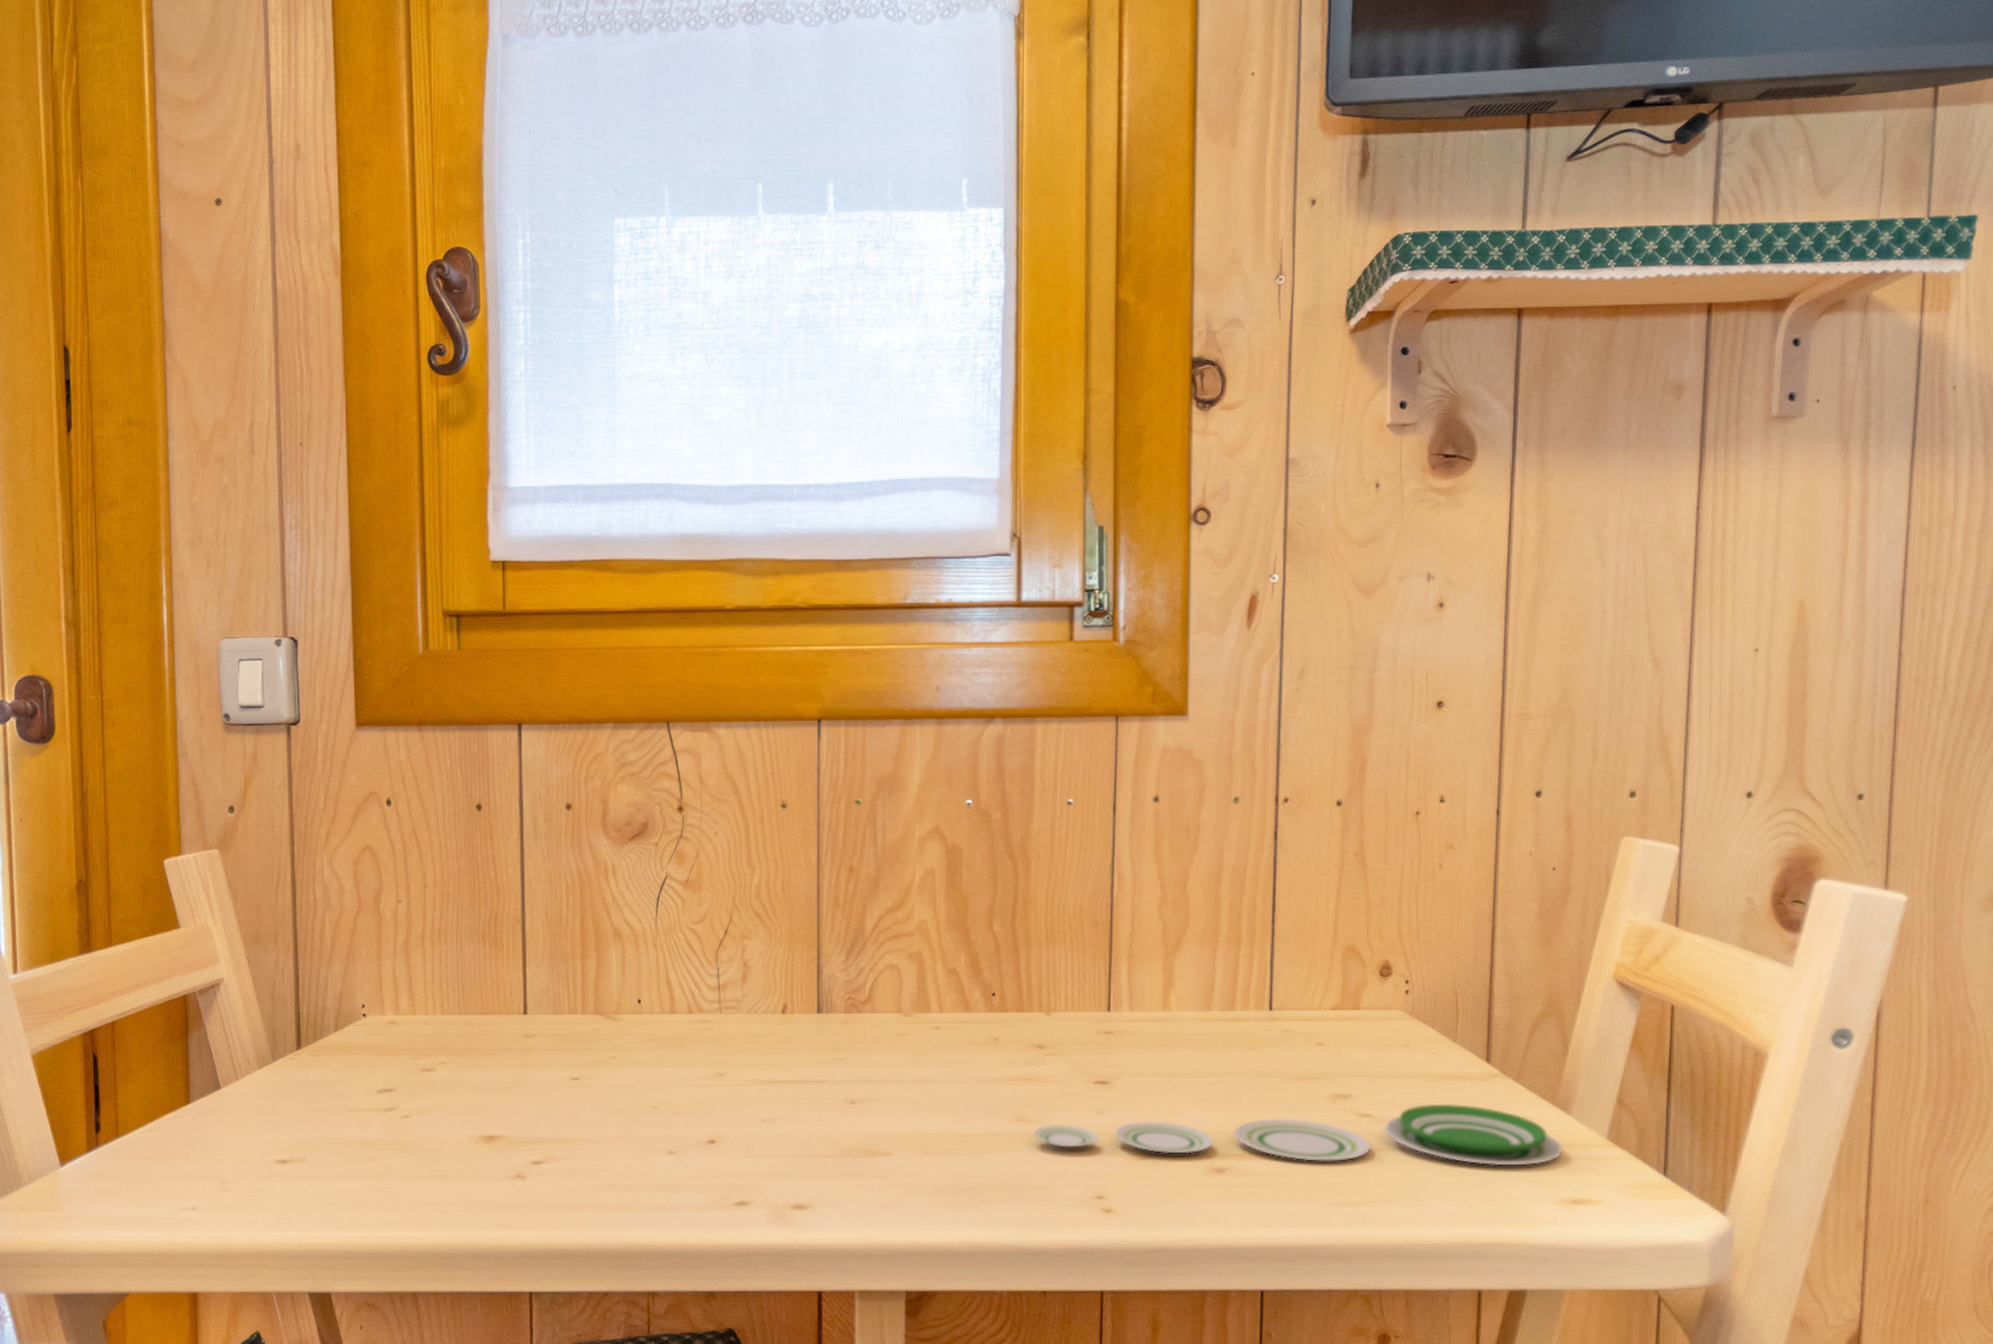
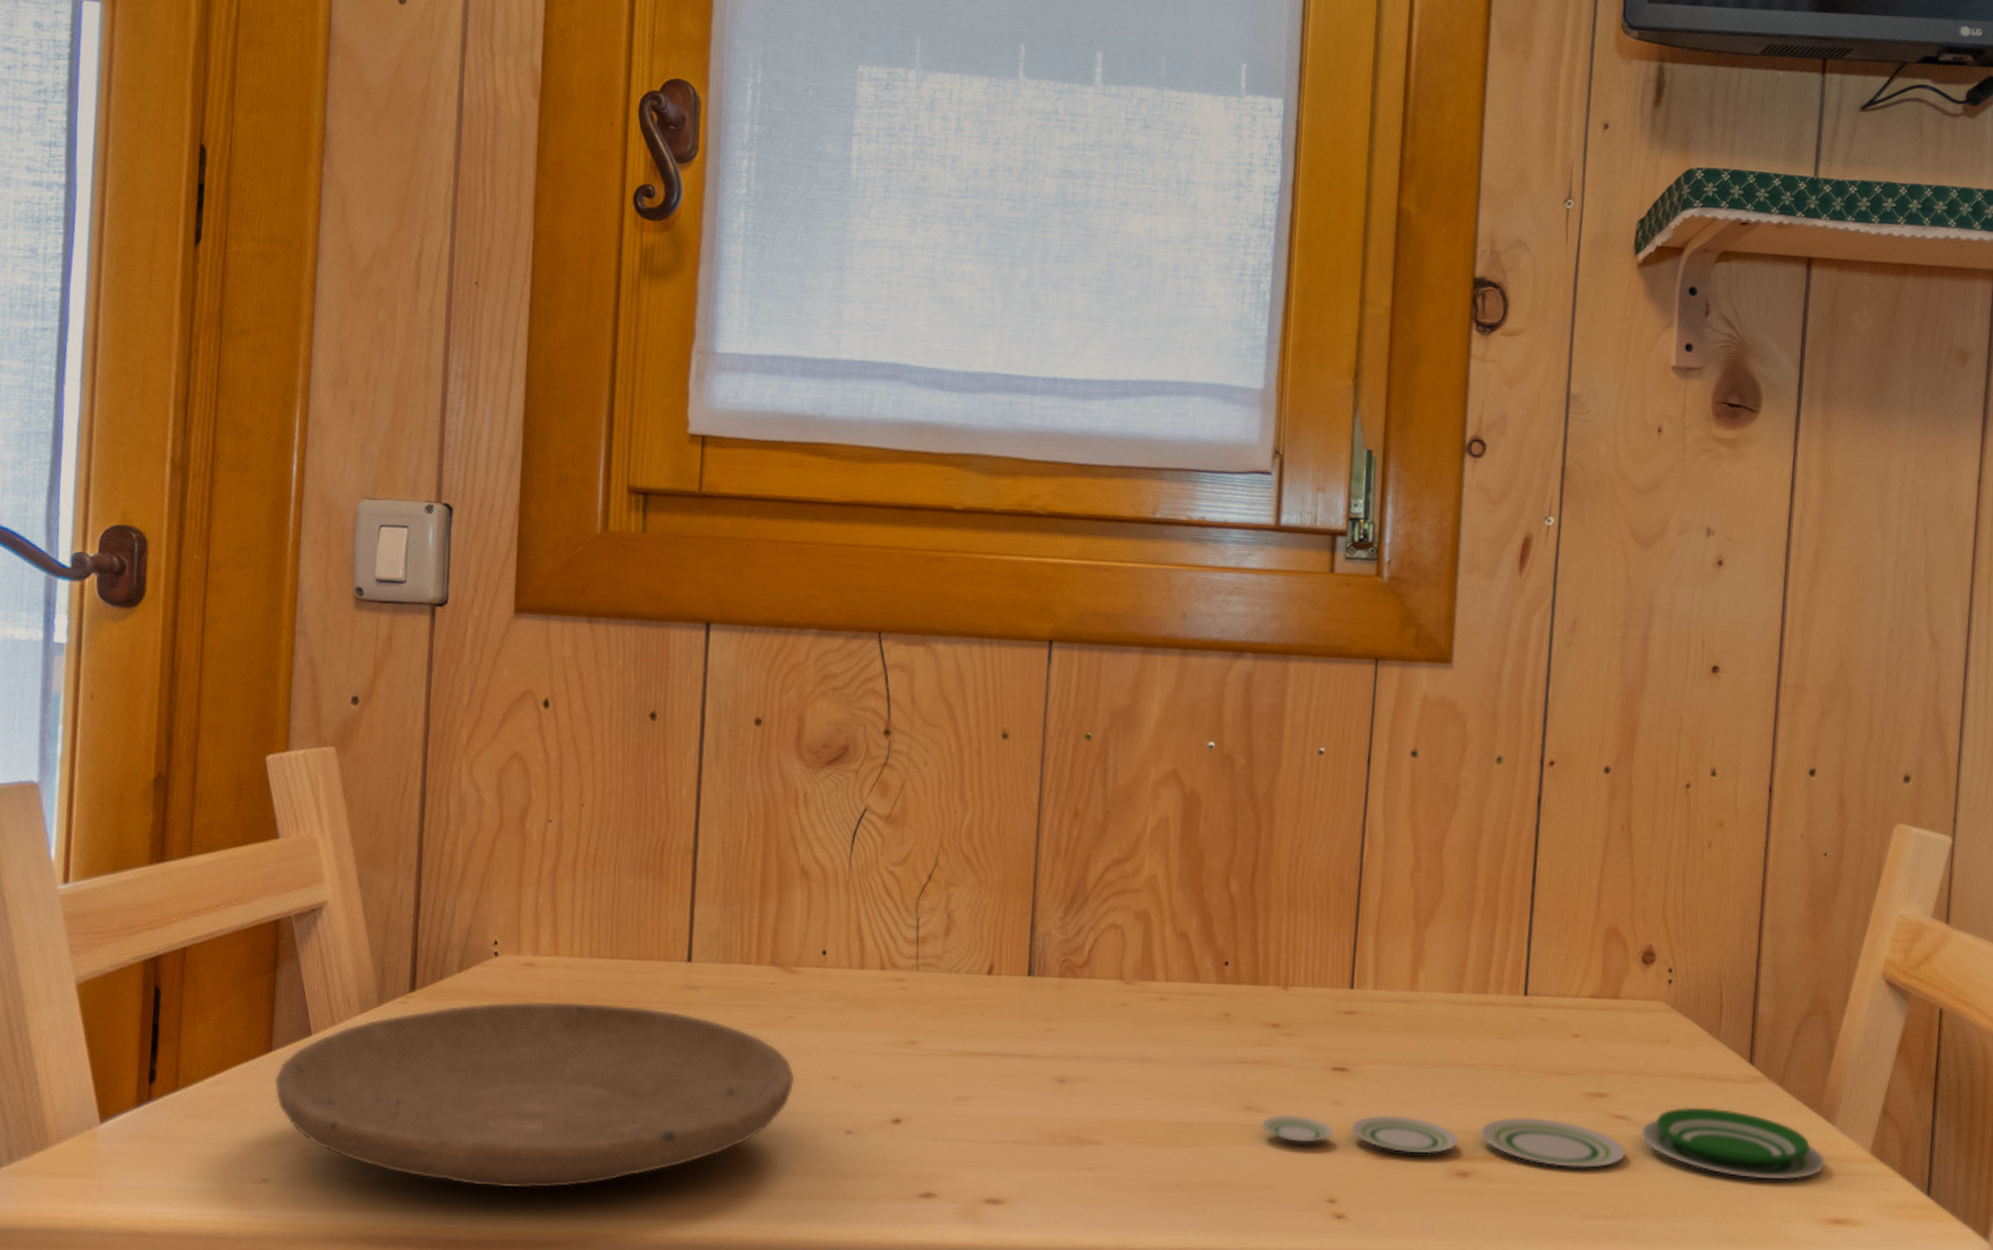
plate: none [194,1053,622,1209] -> present [274,1001,795,1189]

